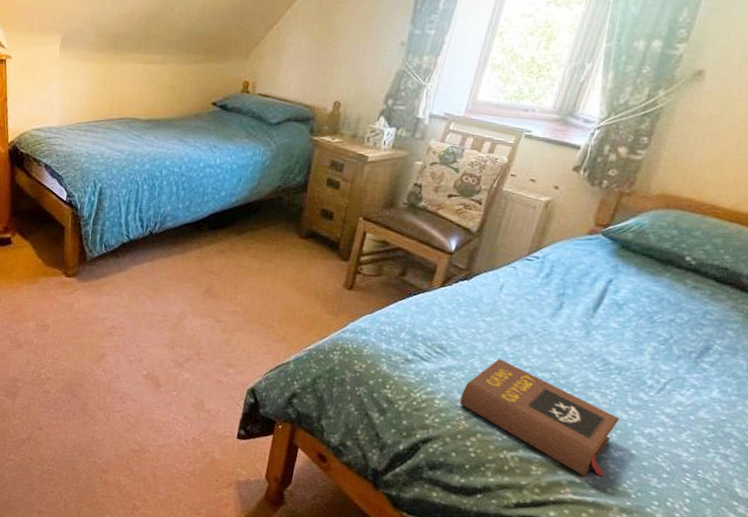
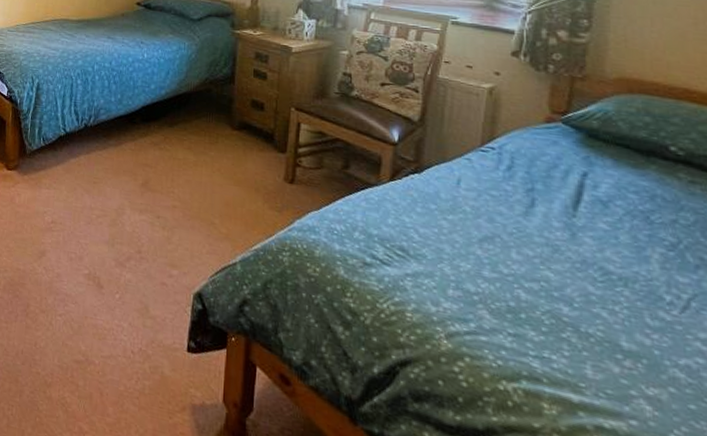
book: present [460,359,620,477] -> none [436,264,642,422]

